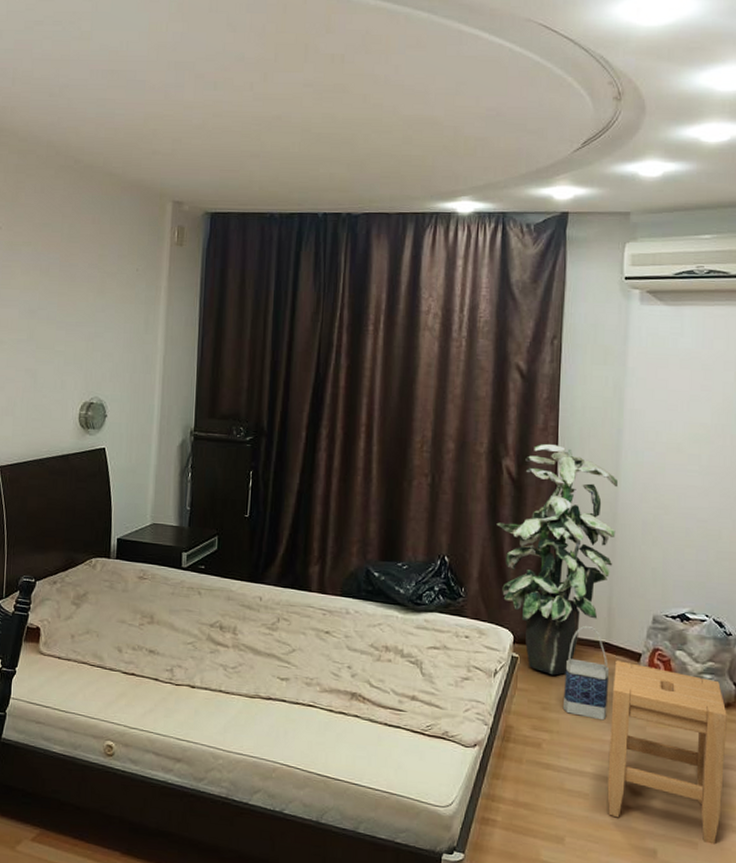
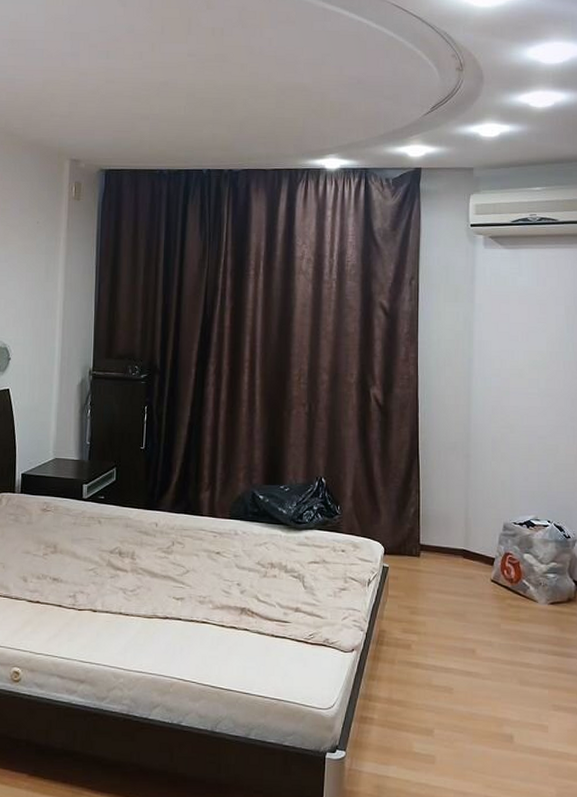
indoor plant: present [496,443,619,676] -> none [367,373,471,582]
bag: present [562,625,610,721] -> none [428,535,468,620]
stool: present [607,660,727,845] -> none [469,565,569,727]

